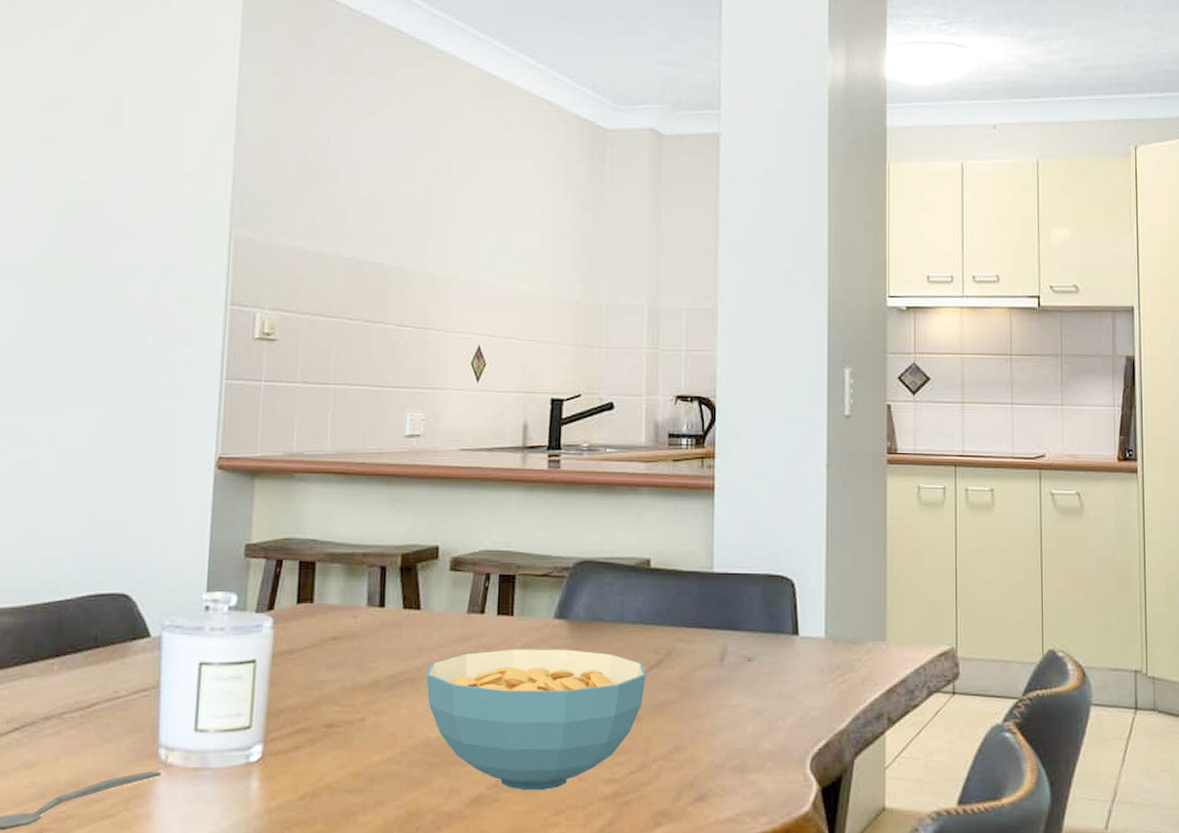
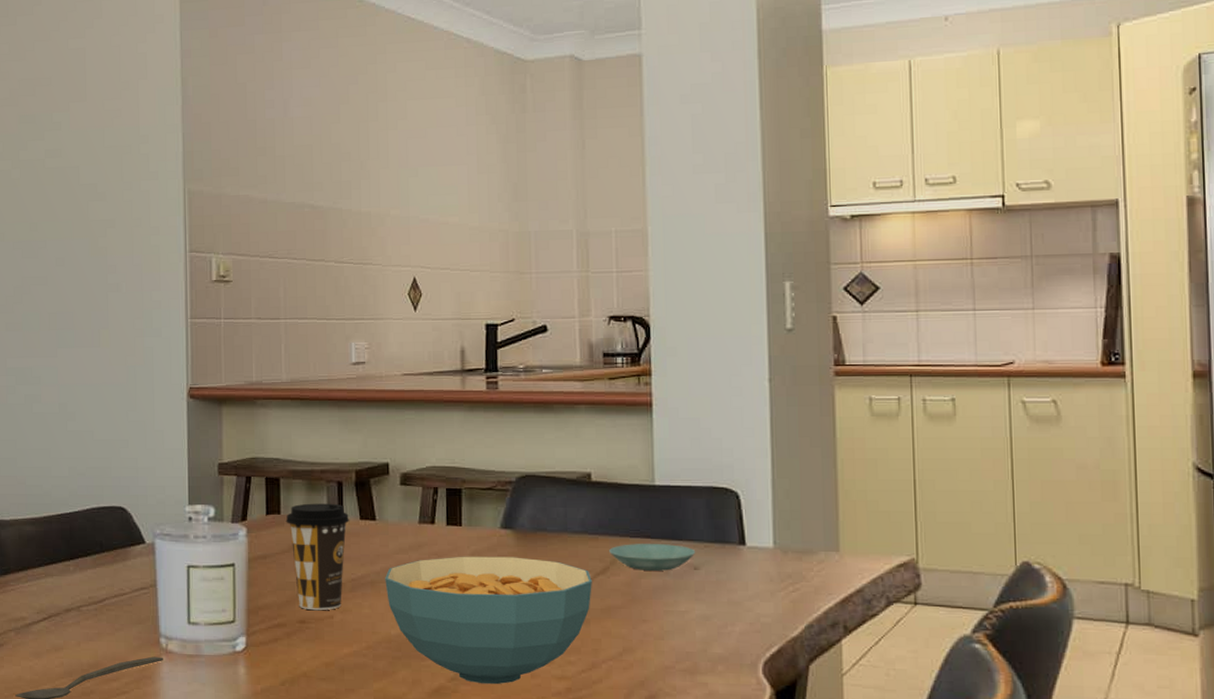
coffee cup: none [319,590,392,713] -> present [285,503,350,611]
saucer: none [664,633,751,663] -> present [608,543,696,571]

